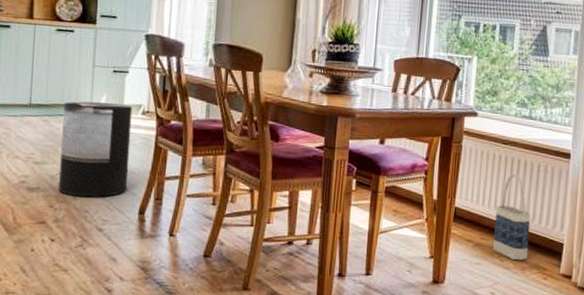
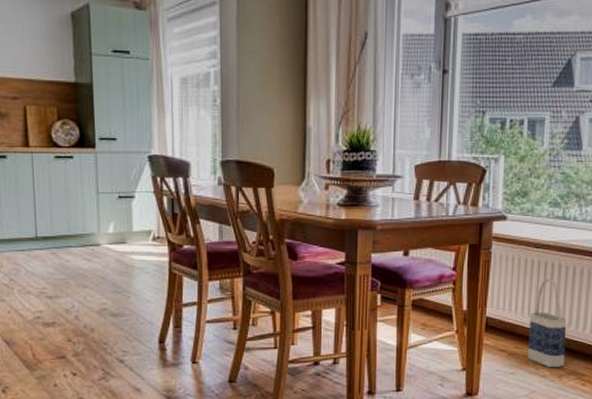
trash can: present [59,101,133,198] -> none [71,231,145,329]

